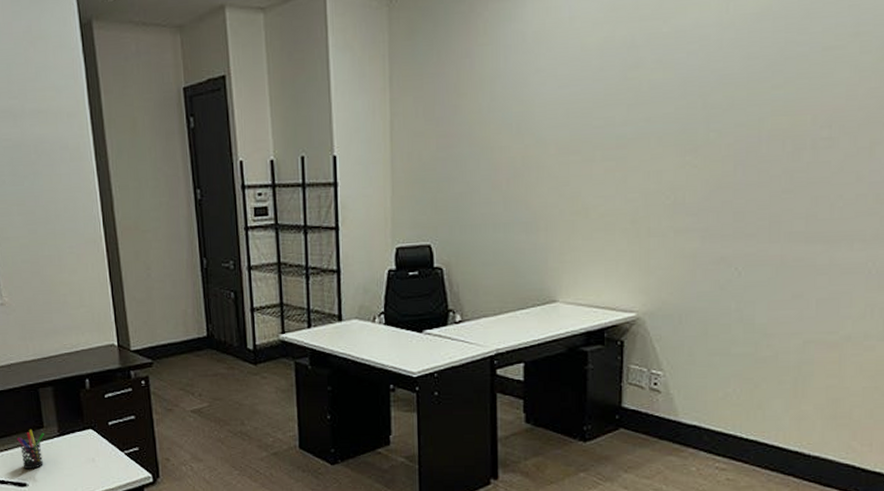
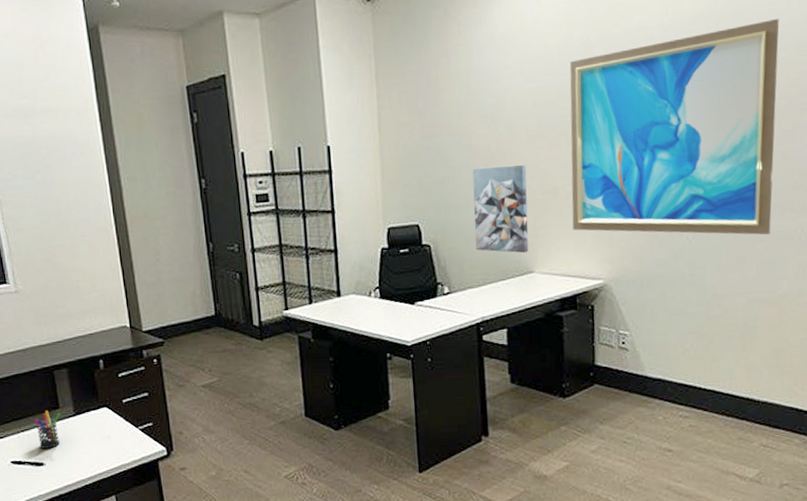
wall art: none [492,180,554,280] -> present [472,164,529,253]
wall art: none [604,16,862,268] -> present [569,18,780,235]

